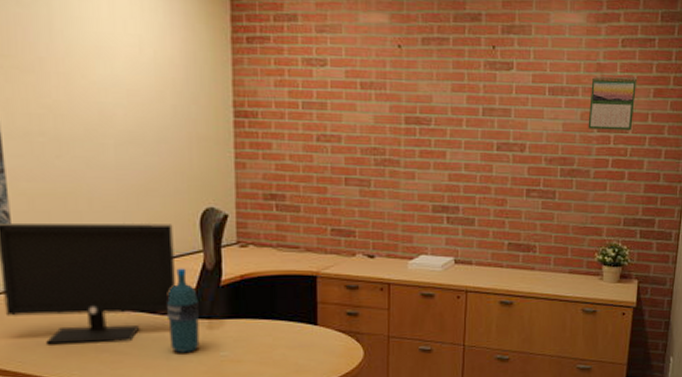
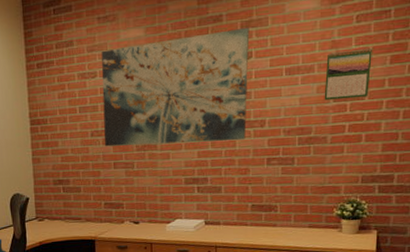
wall art: none [333,33,511,165] -> present [101,27,250,147]

